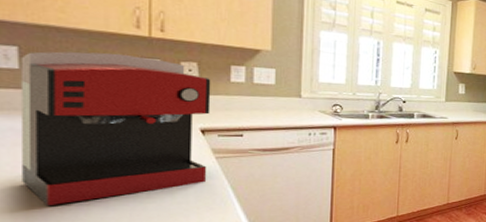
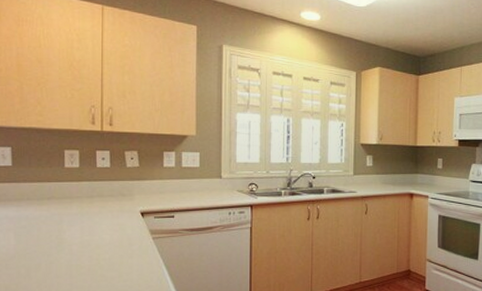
coffee maker: present [20,51,211,205] -> none [12,147,148,282]

